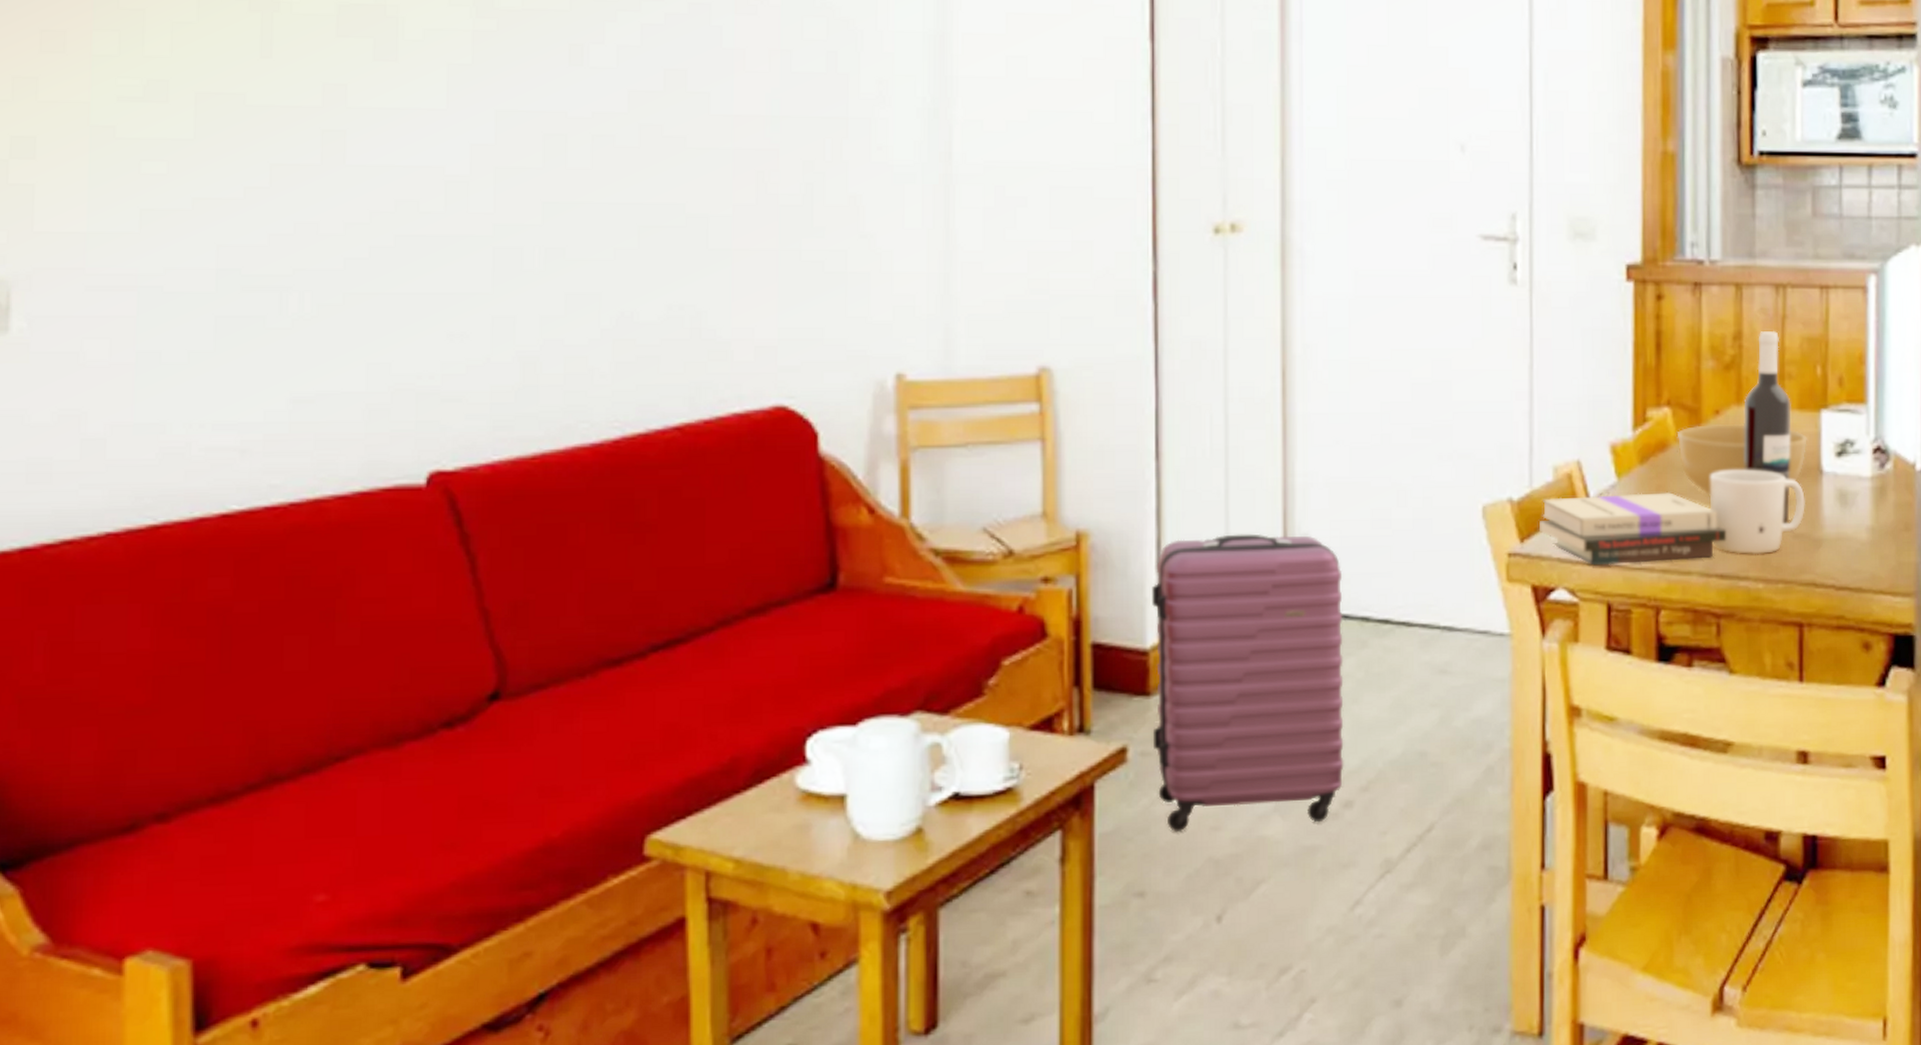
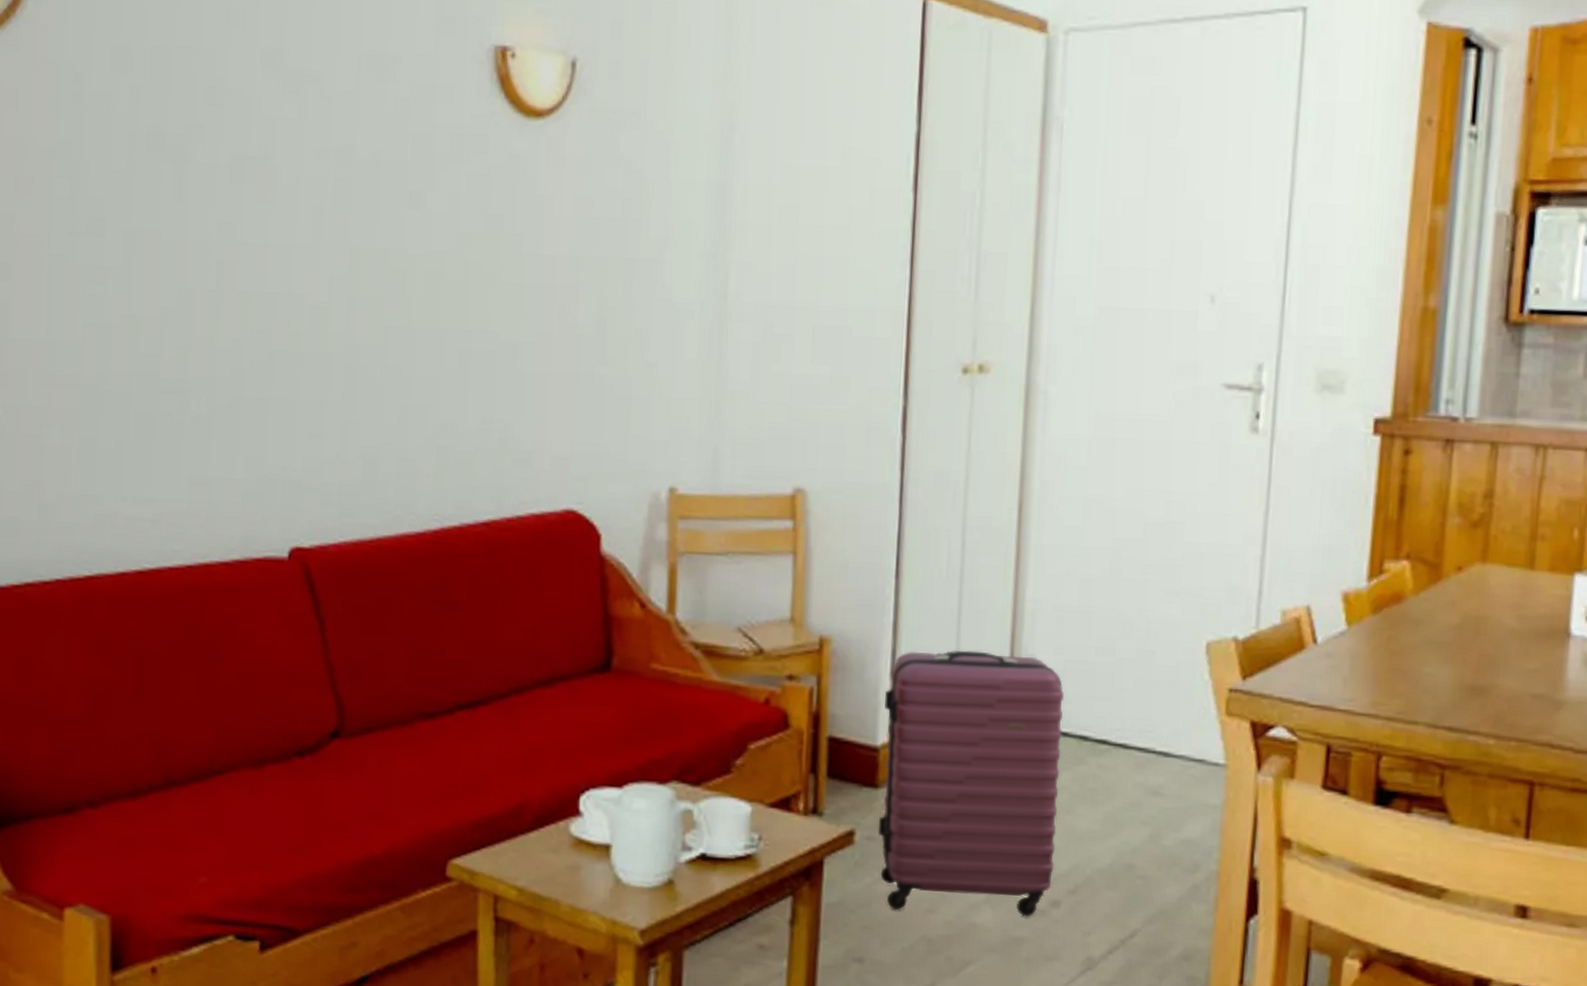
books: present [1540,492,1727,566] -> none [1263,640,1460,710]
bowl: present [1677,424,1807,497] -> none [1413,580,1557,651]
mug: present [1710,469,1805,555] -> none [1443,625,1548,712]
wine bottle: present [1743,331,1791,524] -> none [1483,491,1542,683]

